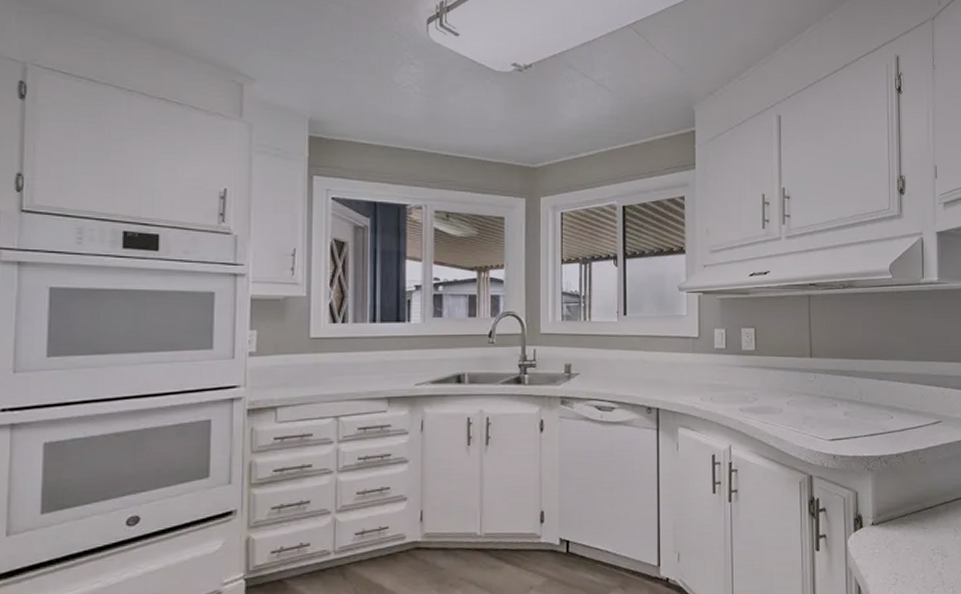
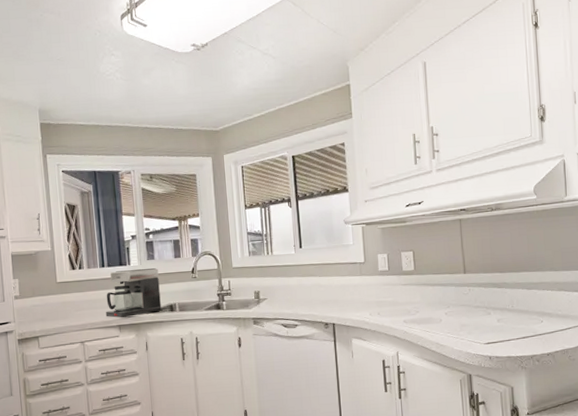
coffee maker: none [371,327,446,389] -> present [105,267,162,318]

